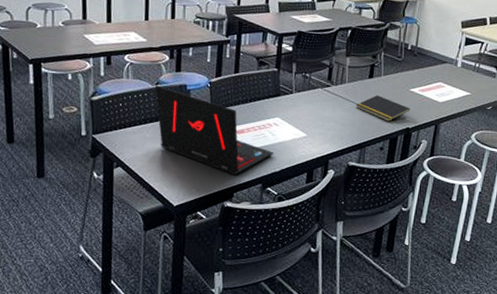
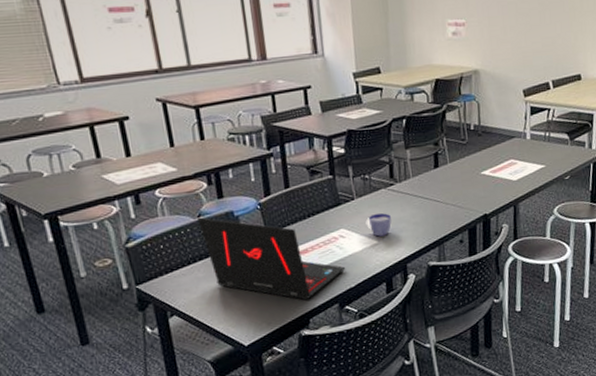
cup: none [299,110,322,131] -> present [365,213,392,237]
notepad: present [355,95,410,121] -> none [425,185,485,211]

